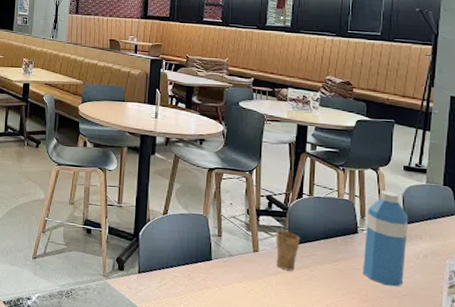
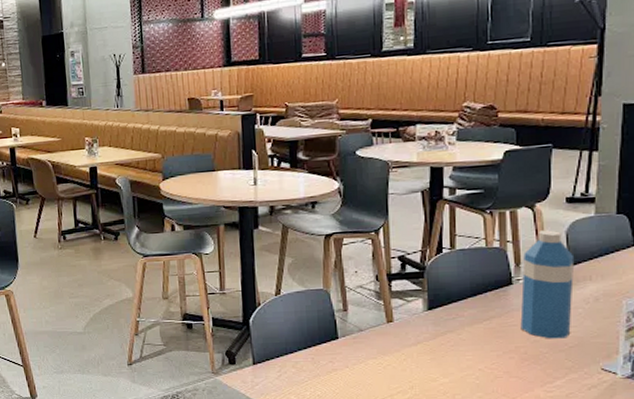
cup: present [276,222,300,271] -> none [413,284,443,338]

